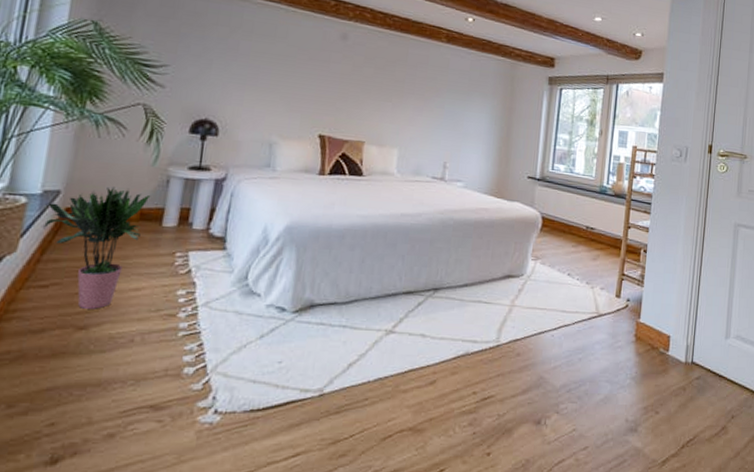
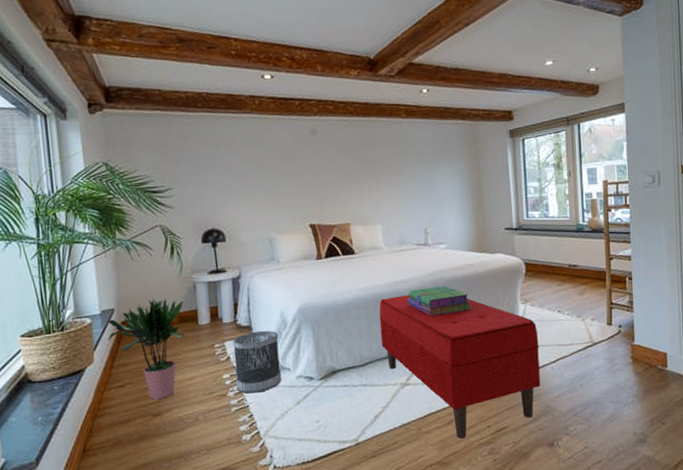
wastebasket: none [191,244,256,318] -> present [233,330,282,394]
bench: none [372,230,544,405] -> present [379,295,541,440]
stack of books: none [410,226,479,260] -> present [407,286,471,316]

